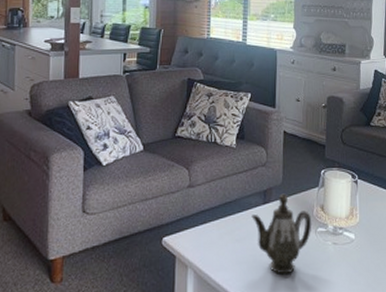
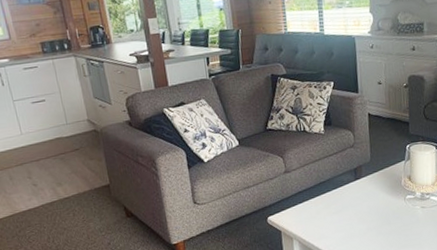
teapot: present [251,193,311,275] -> none [345,169,401,237]

